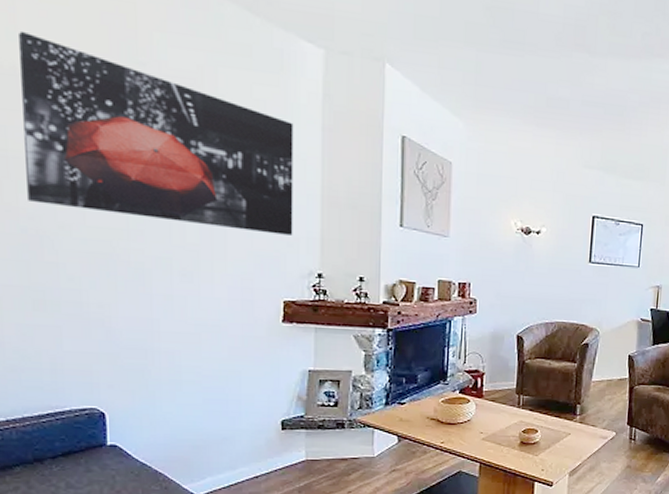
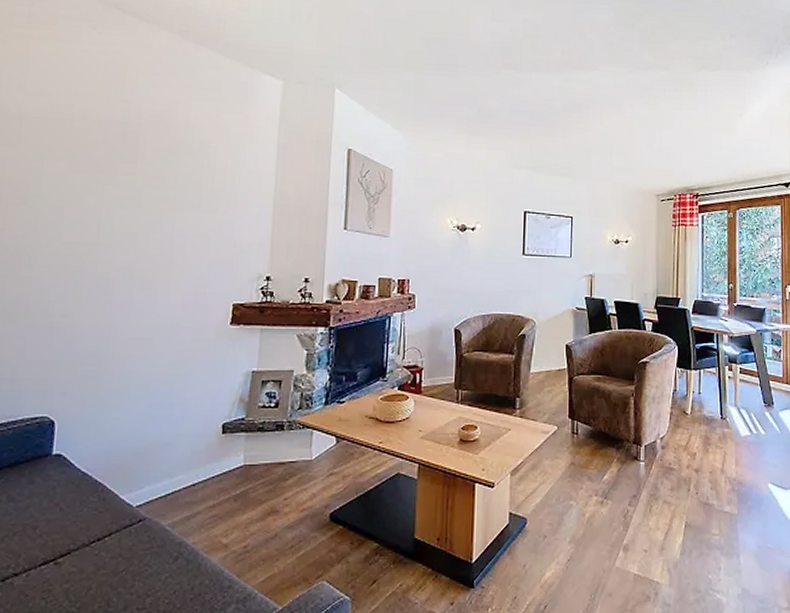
wall art: present [19,30,294,235] -> none [14,81,253,242]

